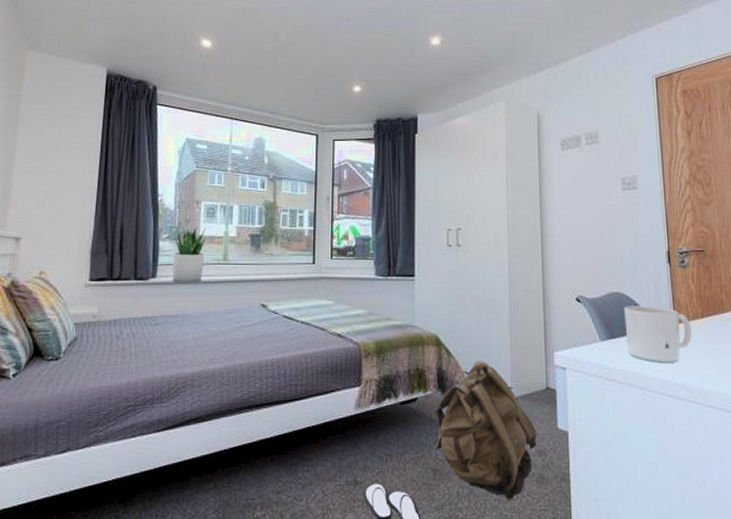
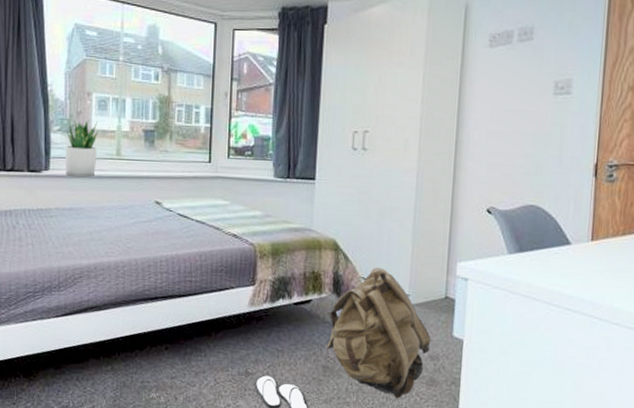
mug: present [624,306,692,363] -> none [536,219,610,280]

